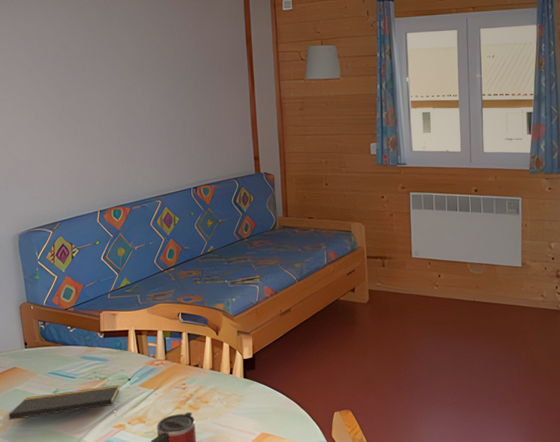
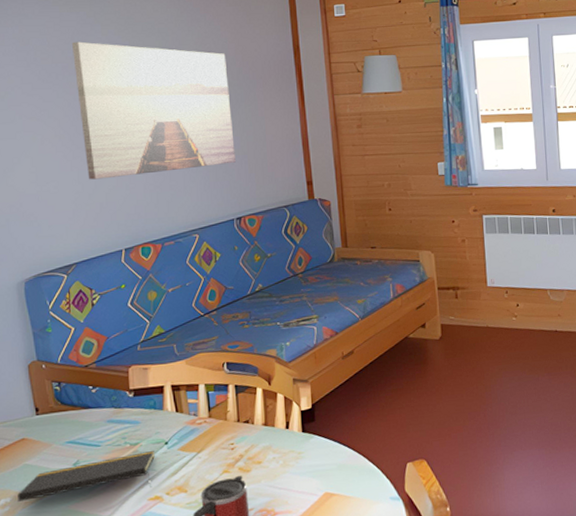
wall art: none [62,31,194,150] -> present [72,41,236,180]

